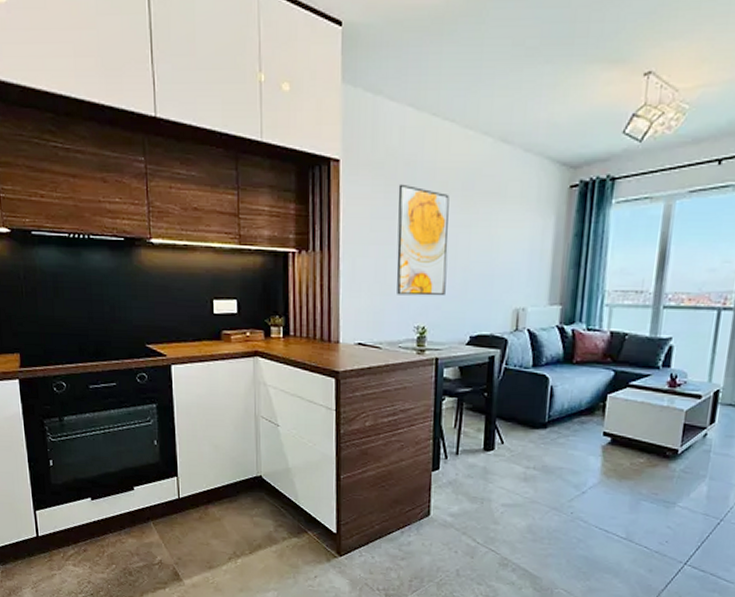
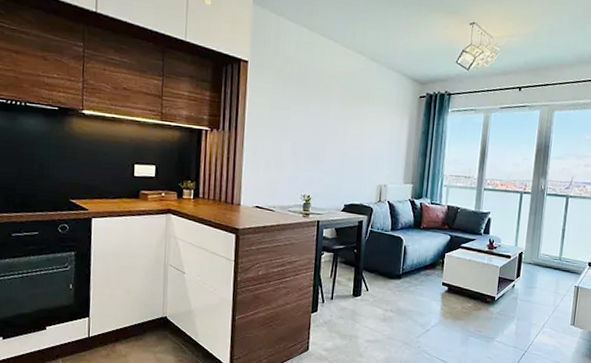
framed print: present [396,184,449,296] -> none [289,84,332,172]

